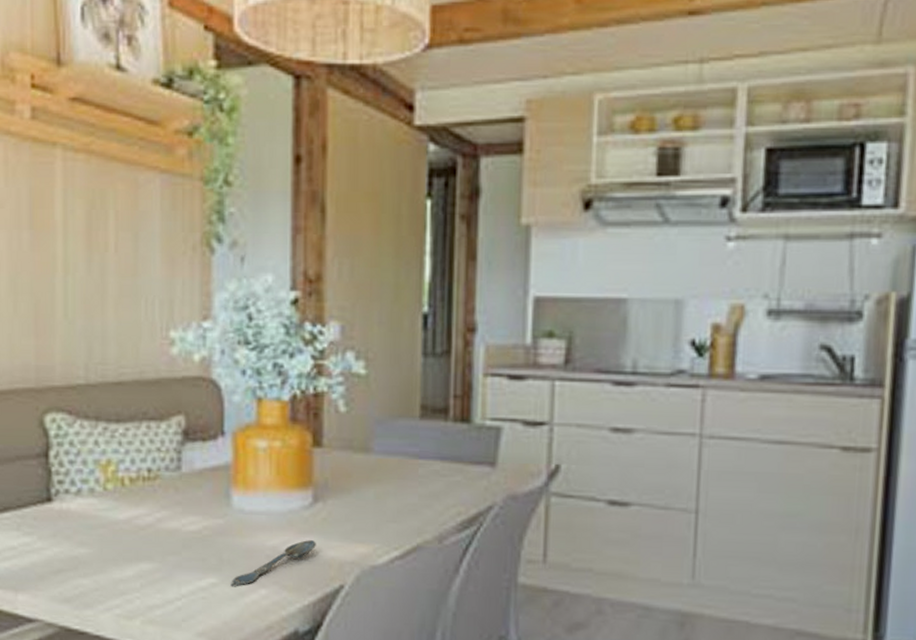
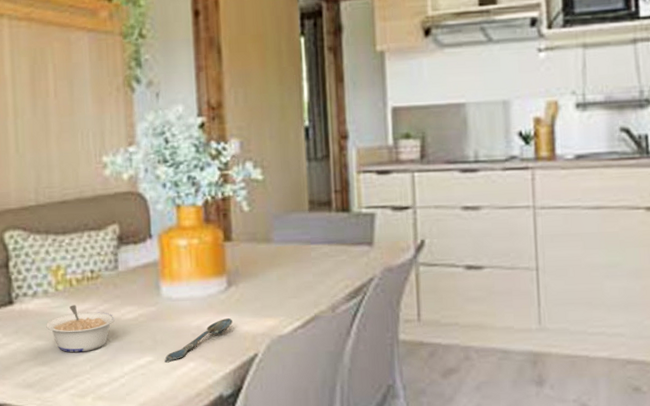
legume: none [90,508,174,566] -> present [46,305,116,353]

